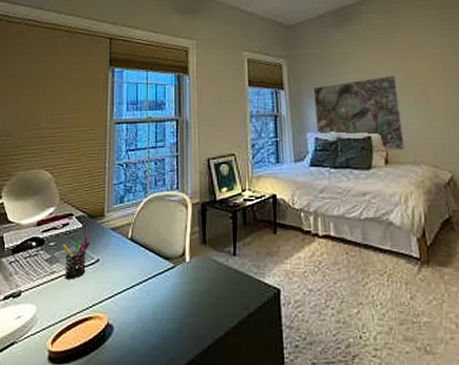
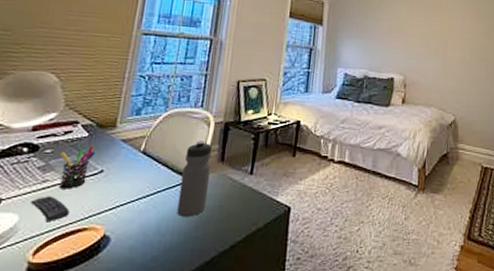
remote control: none [44,286,77,312] -> present [31,196,70,223]
water bottle: none [169,222,196,303] -> present [177,139,213,217]
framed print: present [313,74,406,151] -> none [347,27,423,93]

